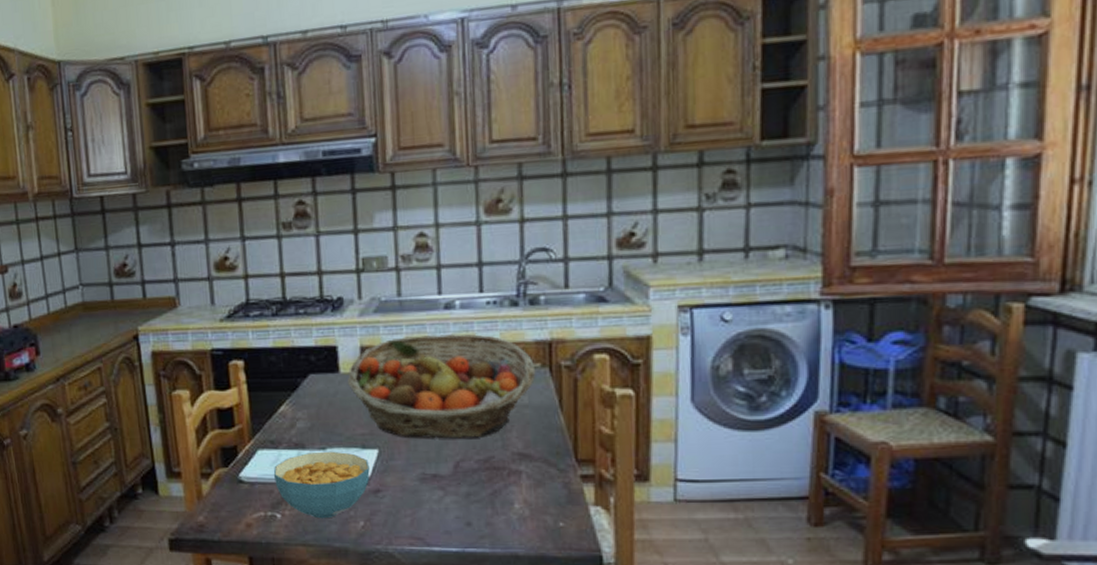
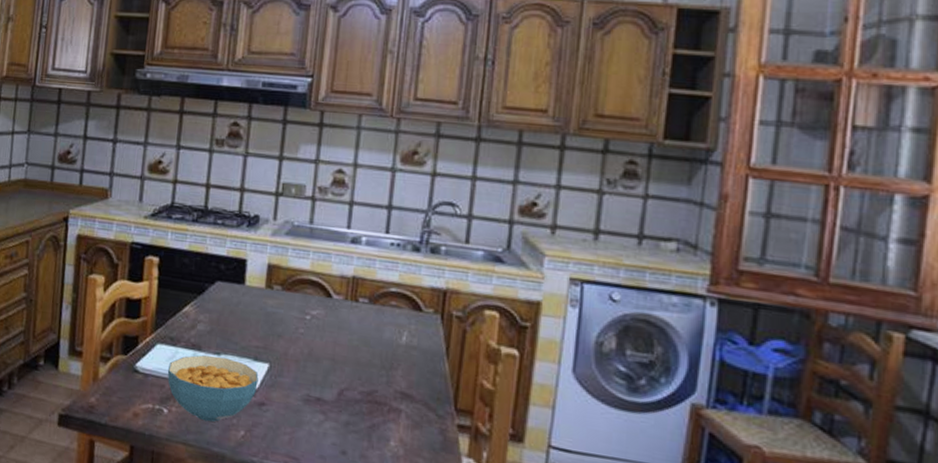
fruit basket: present [347,334,536,439] -> none [250,262,428,370]

